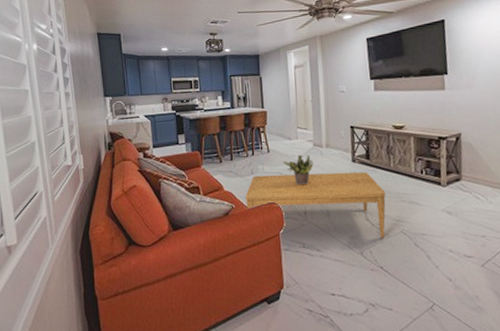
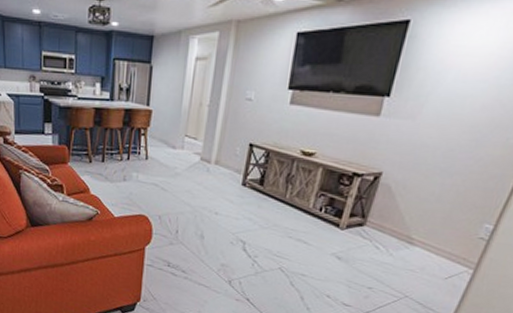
coffee table: present [245,172,386,239] -> none [112,183,273,272]
potted plant: present [282,154,314,186] -> none [161,167,197,203]

